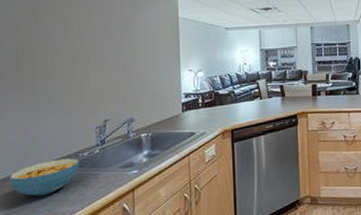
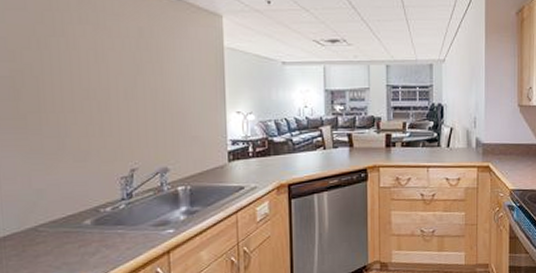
cereal bowl: present [10,158,79,196] -> none [12,214,101,258]

